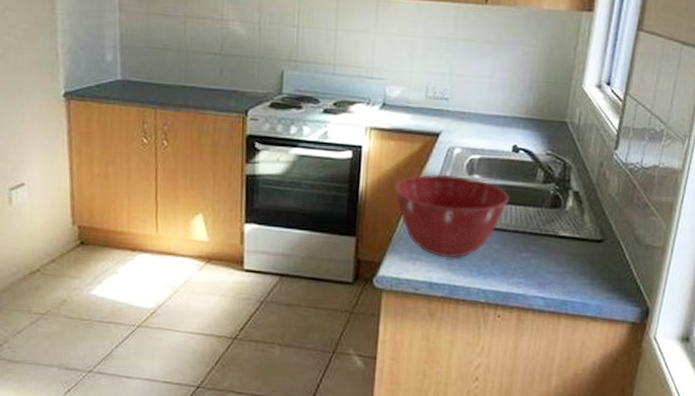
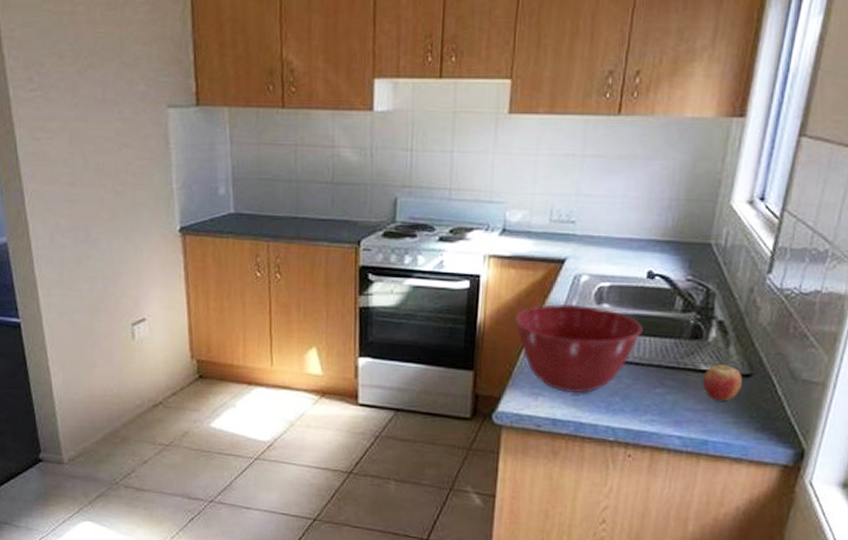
fruit: none [561,229,595,265] -> present [702,363,742,401]

